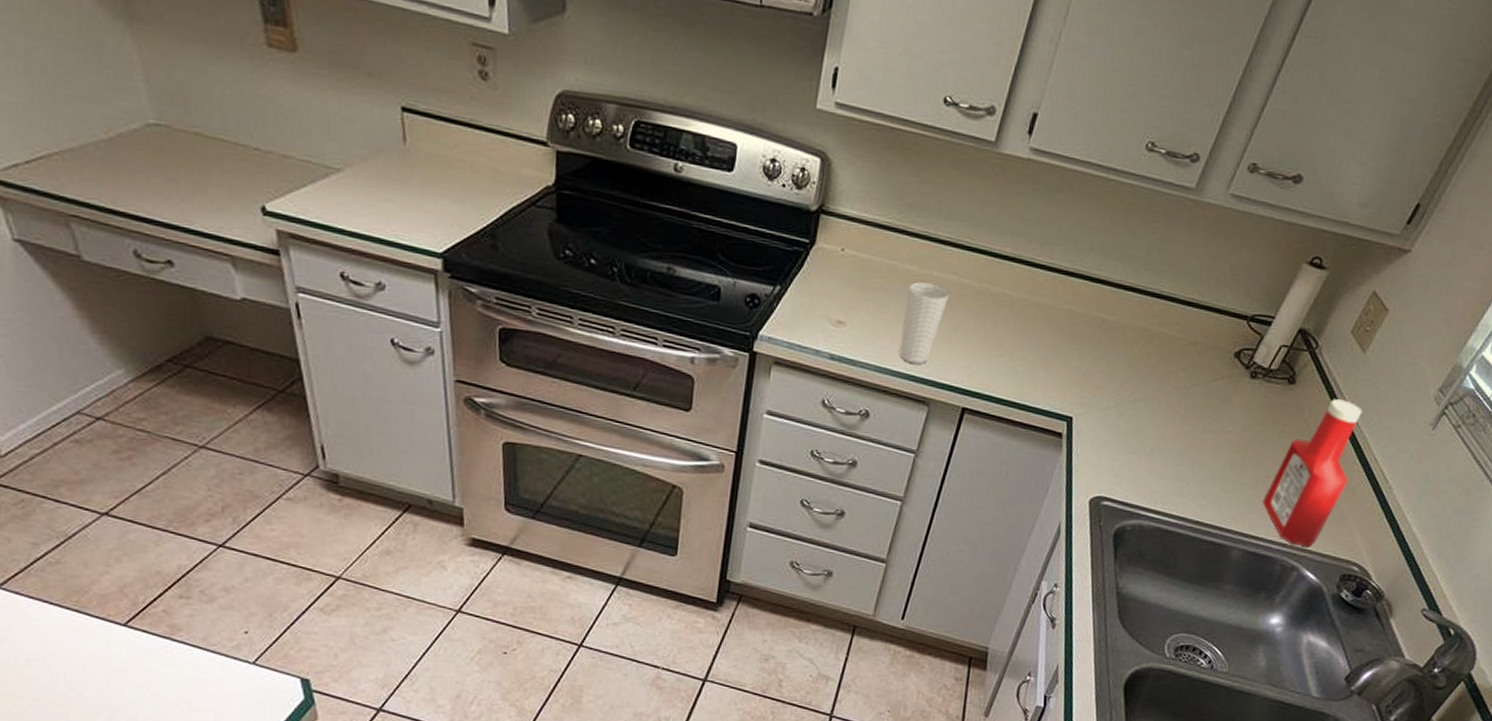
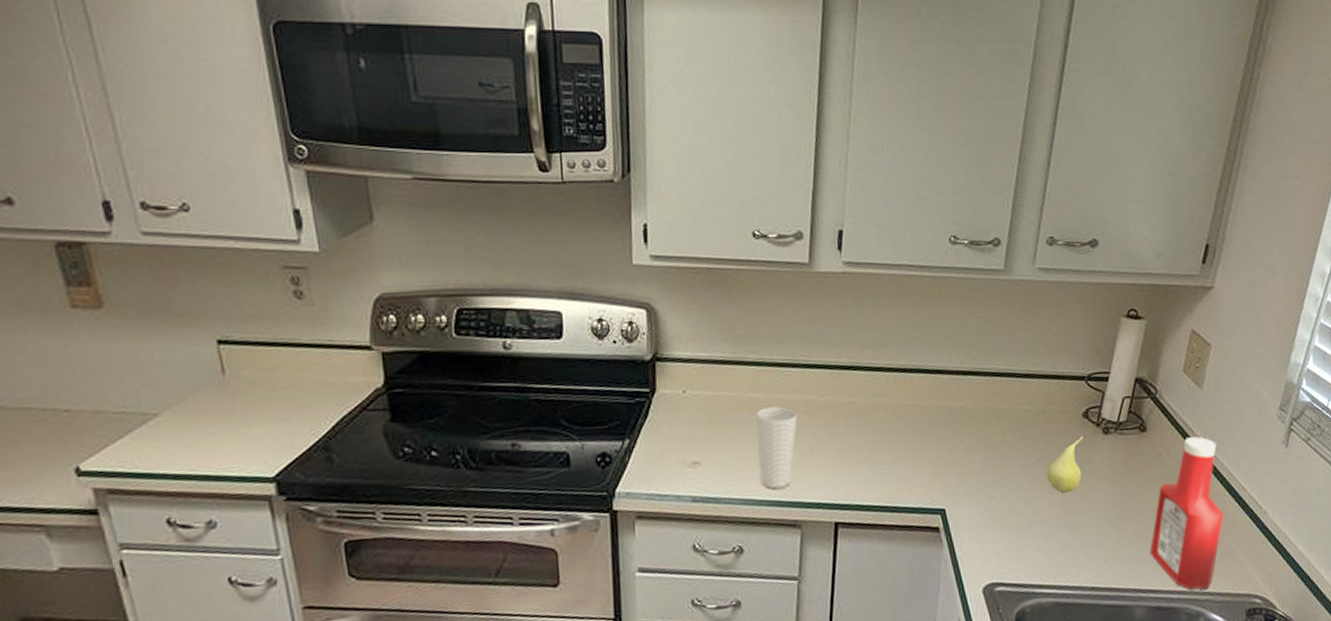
fruit: none [1181,373,1230,428] -> present [1046,434,1084,493]

